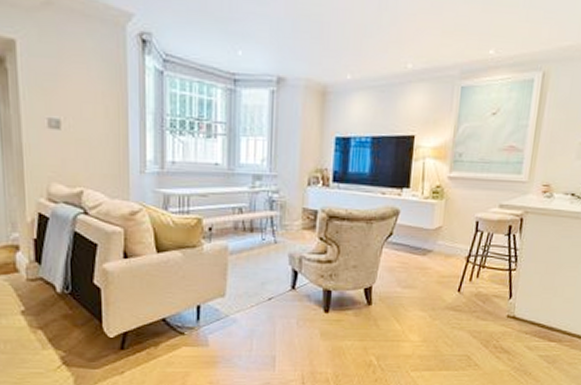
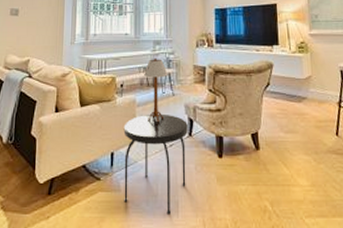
side table: none [212,263,291,369] -> present [123,113,188,214]
table lamp: none [239,196,270,274] -> present [144,57,168,123]

